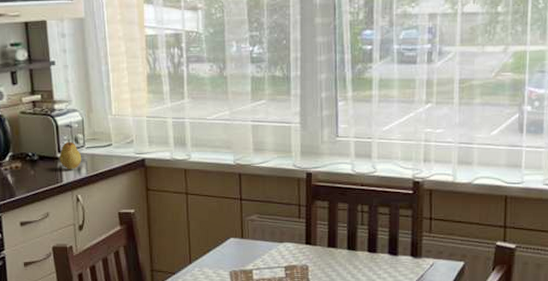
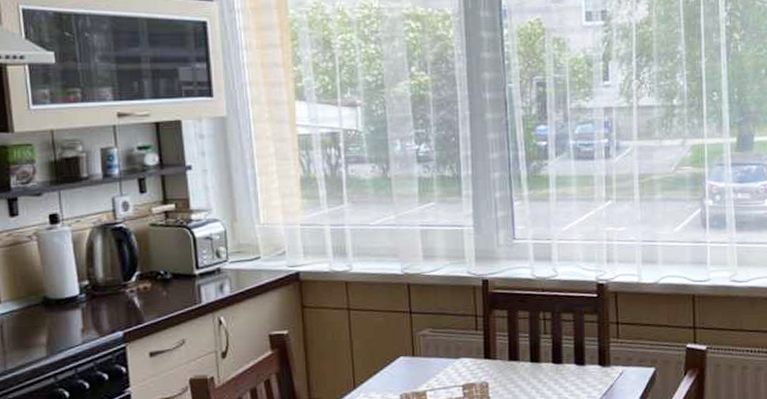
fruit: present [59,138,82,169] -> none [198,252,225,288]

